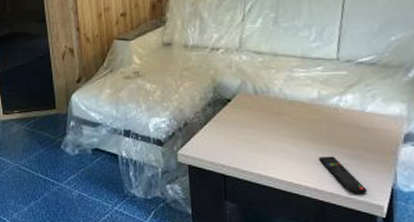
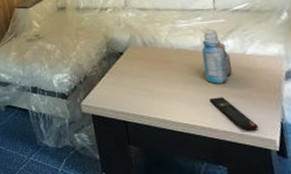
bottle: none [317,81,348,142] -> present [201,29,232,84]

